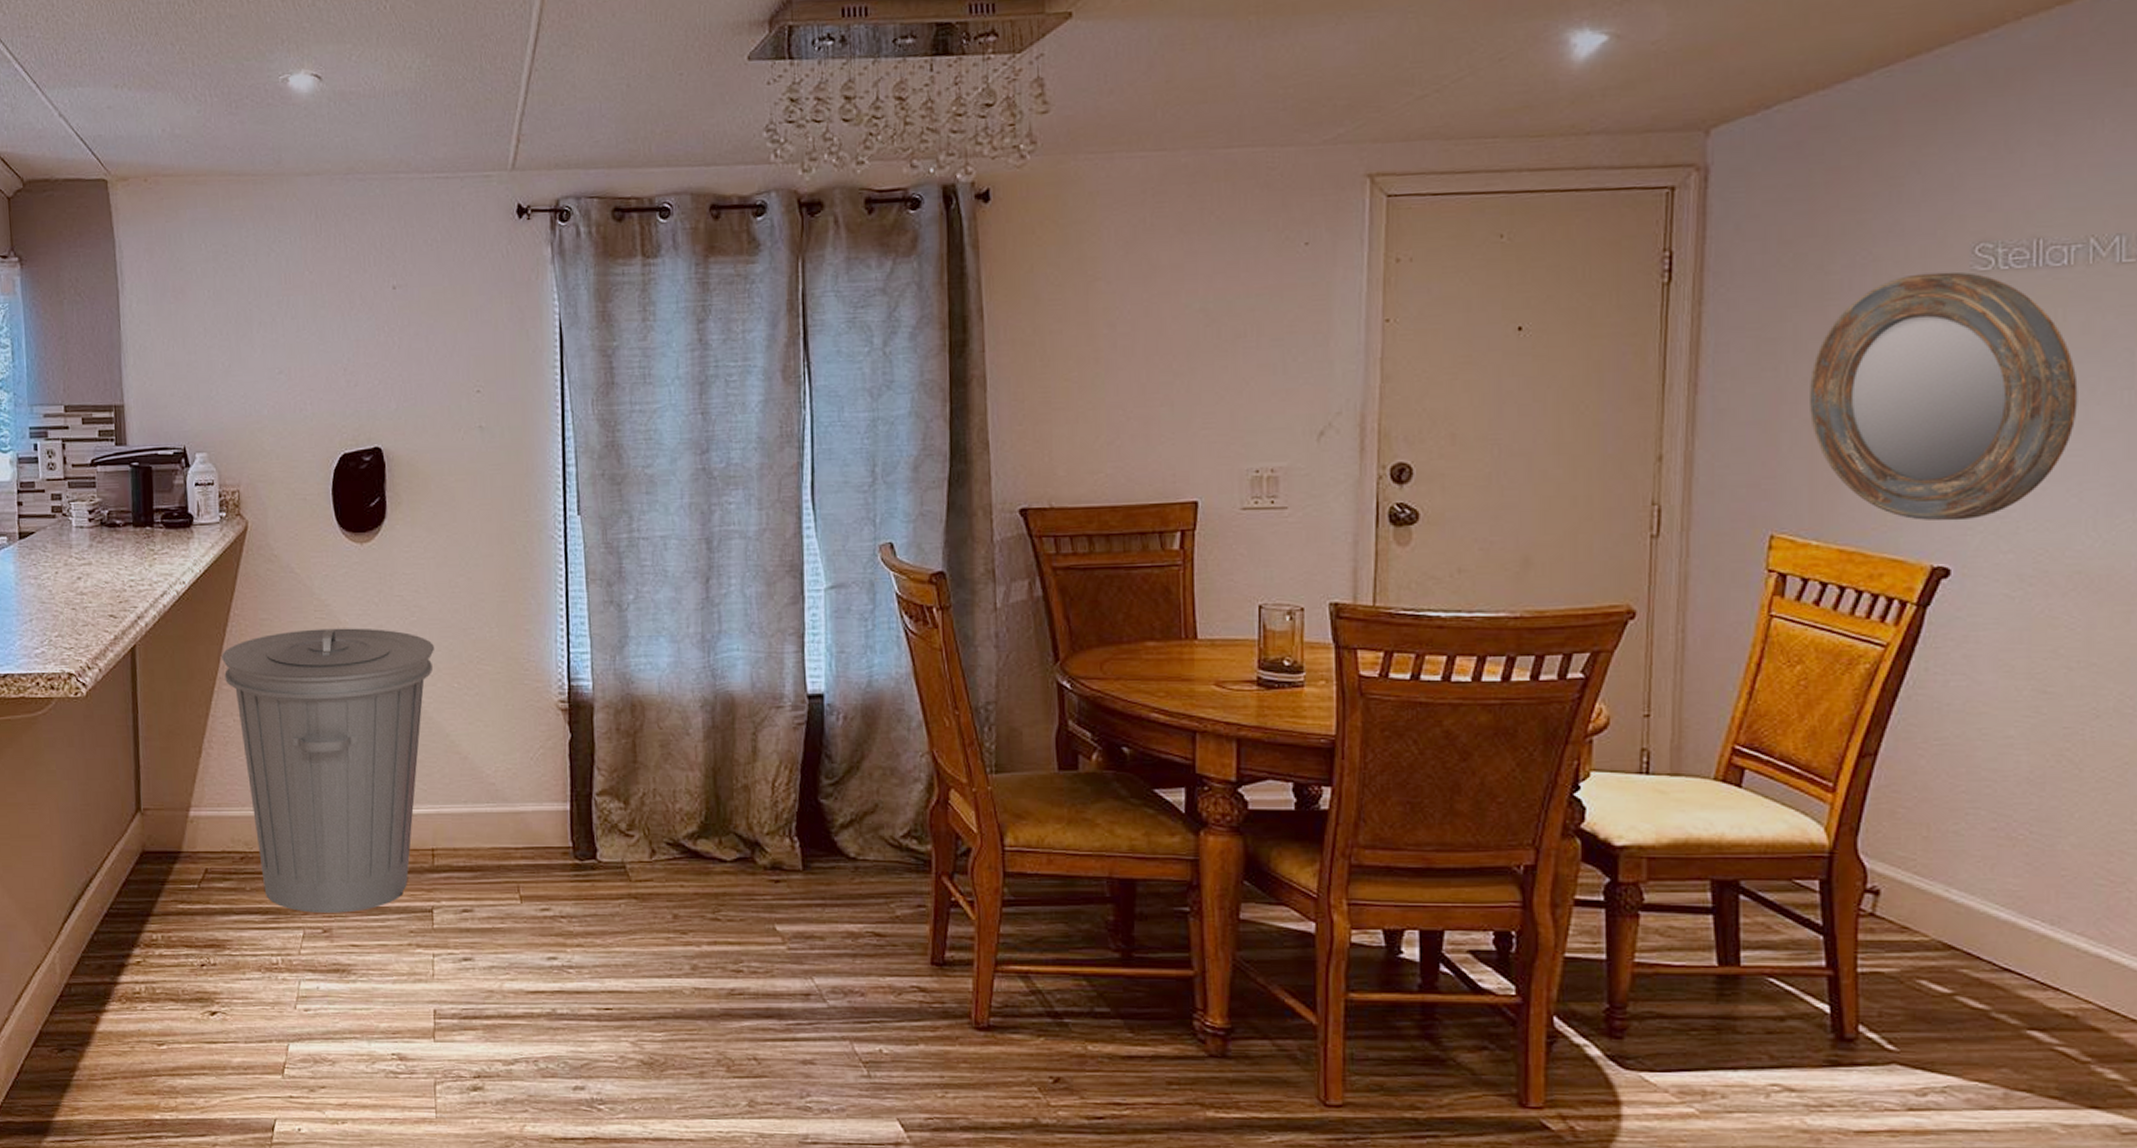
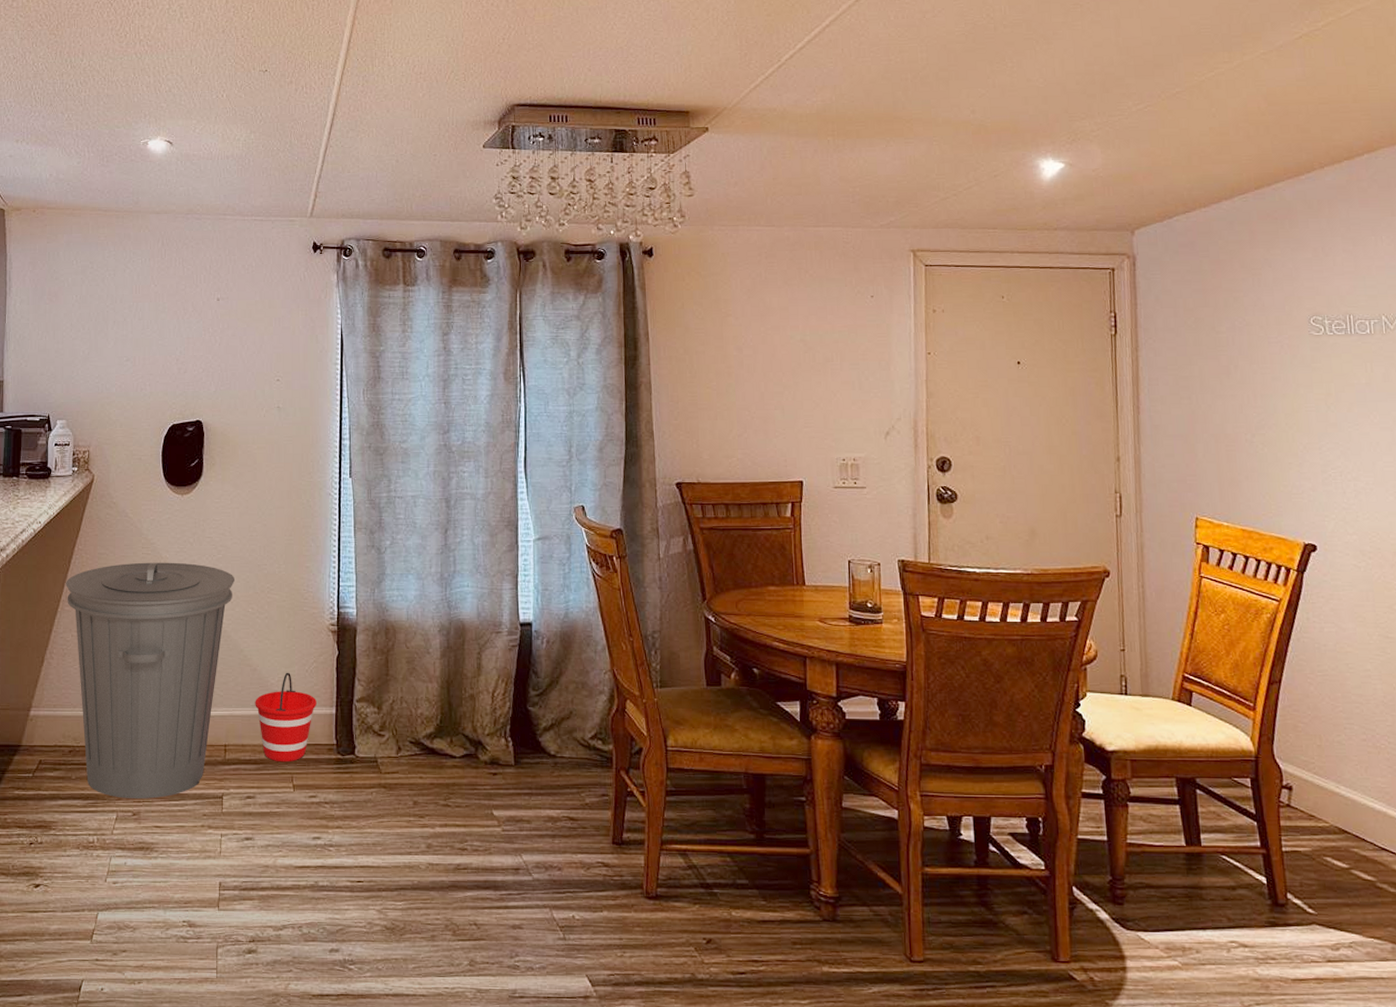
bucket: none [467,760,546,869] -> present [255,672,317,763]
home mirror: present [1810,271,2078,521] -> none [1213,335,1387,511]

